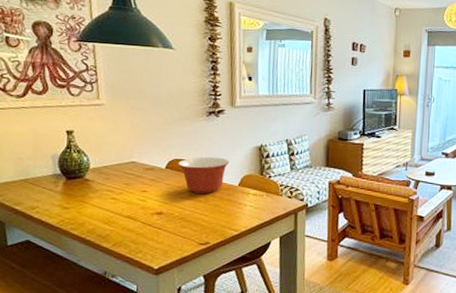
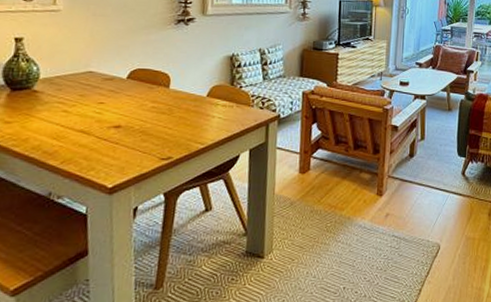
mixing bowl: present [178,156,230,194] -> none [140,66,199,106]

